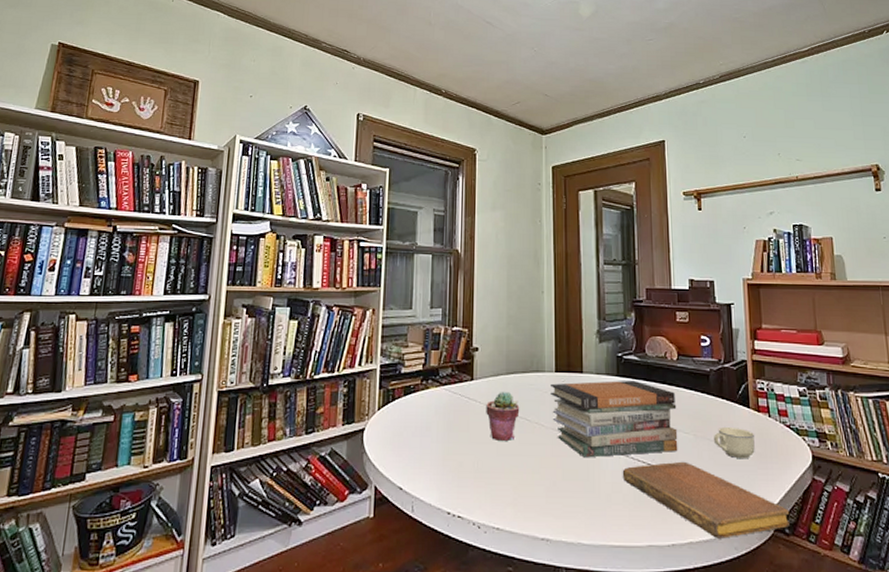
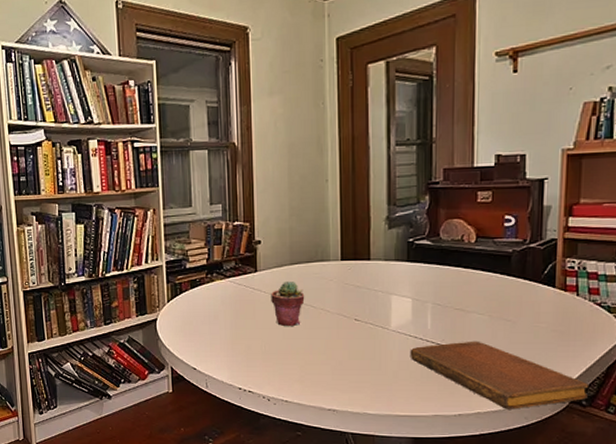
book stack: present [551,380,678,458] -> none [336,265,472,340]
cup: present [713,427,755,459] -> none [510,307,557,338]

